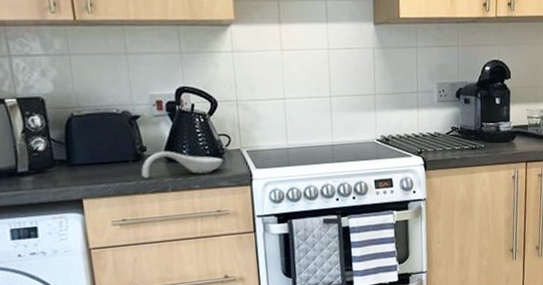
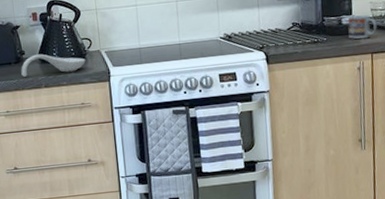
cup: none [505,122,532,147] -> present [348,15,377,39]

